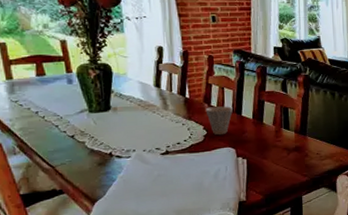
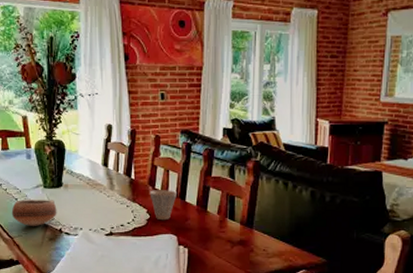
bowl: none [51,124,106,153] -> present [11,199,57,226]

